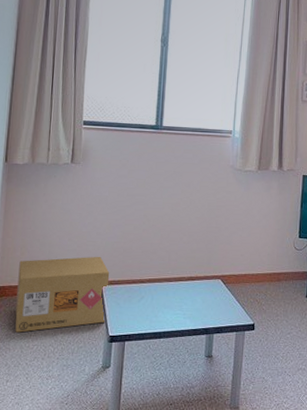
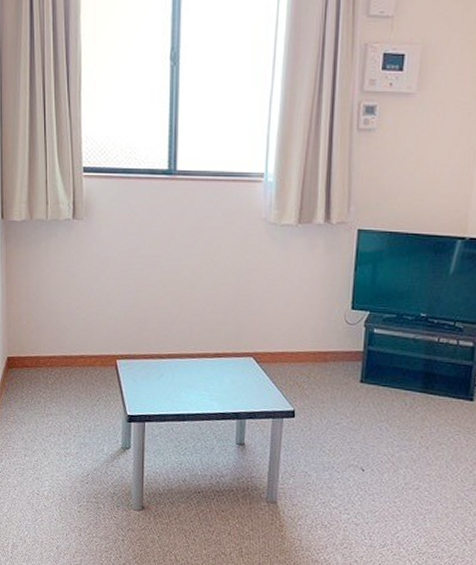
cardboard box: present [15,256,110,333] -> none [26,326,124,407]

